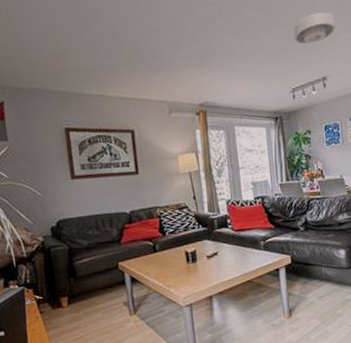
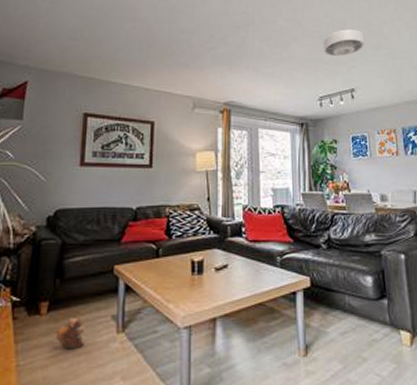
plush toy: none [79,307,104,332] -> present [55,317,85,350]

